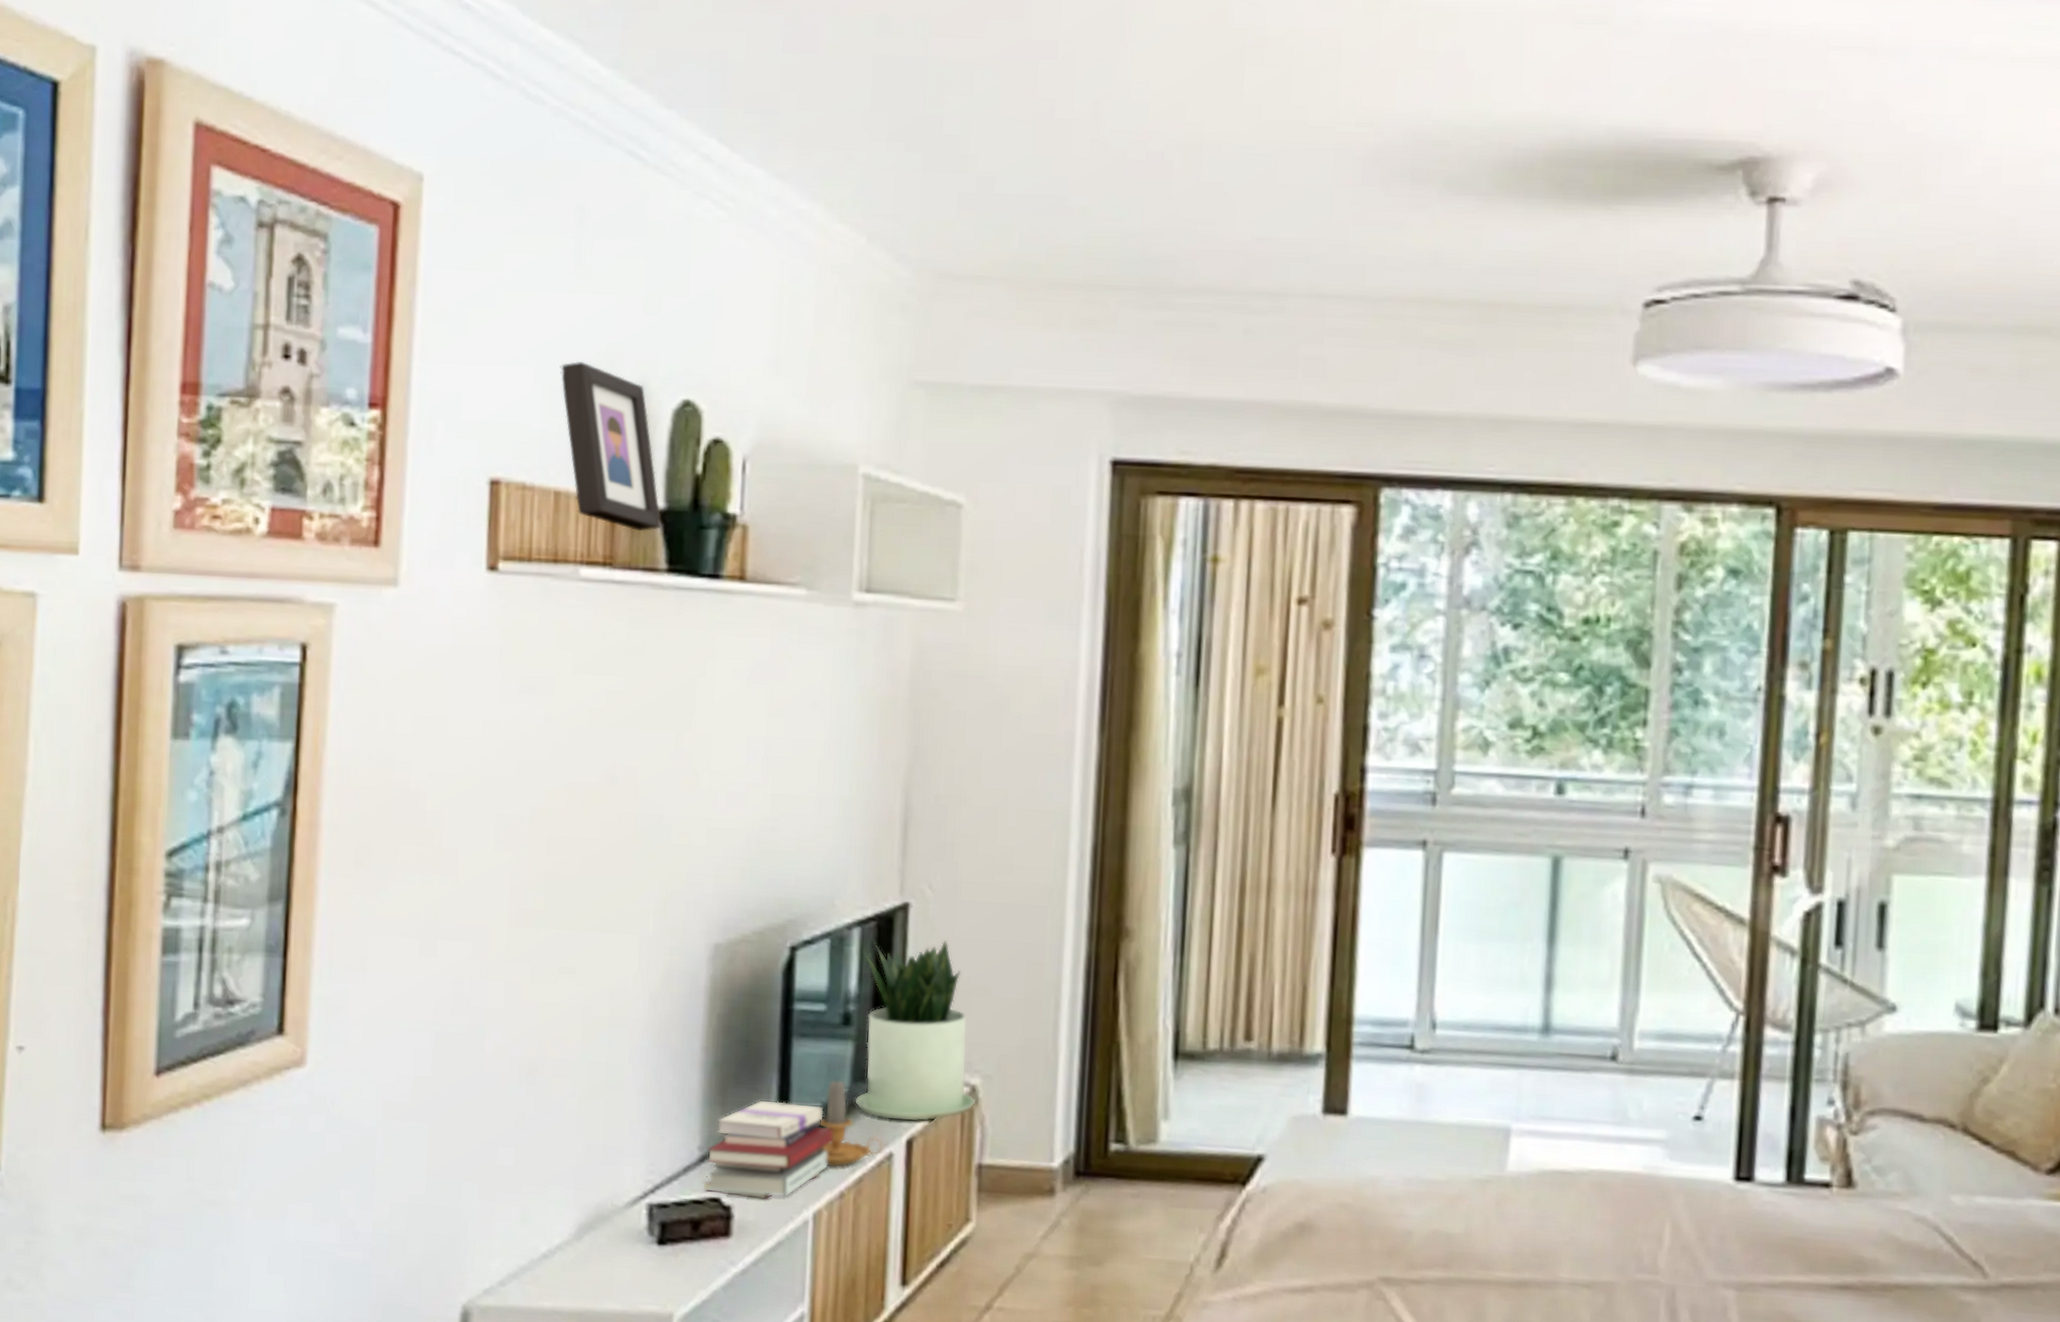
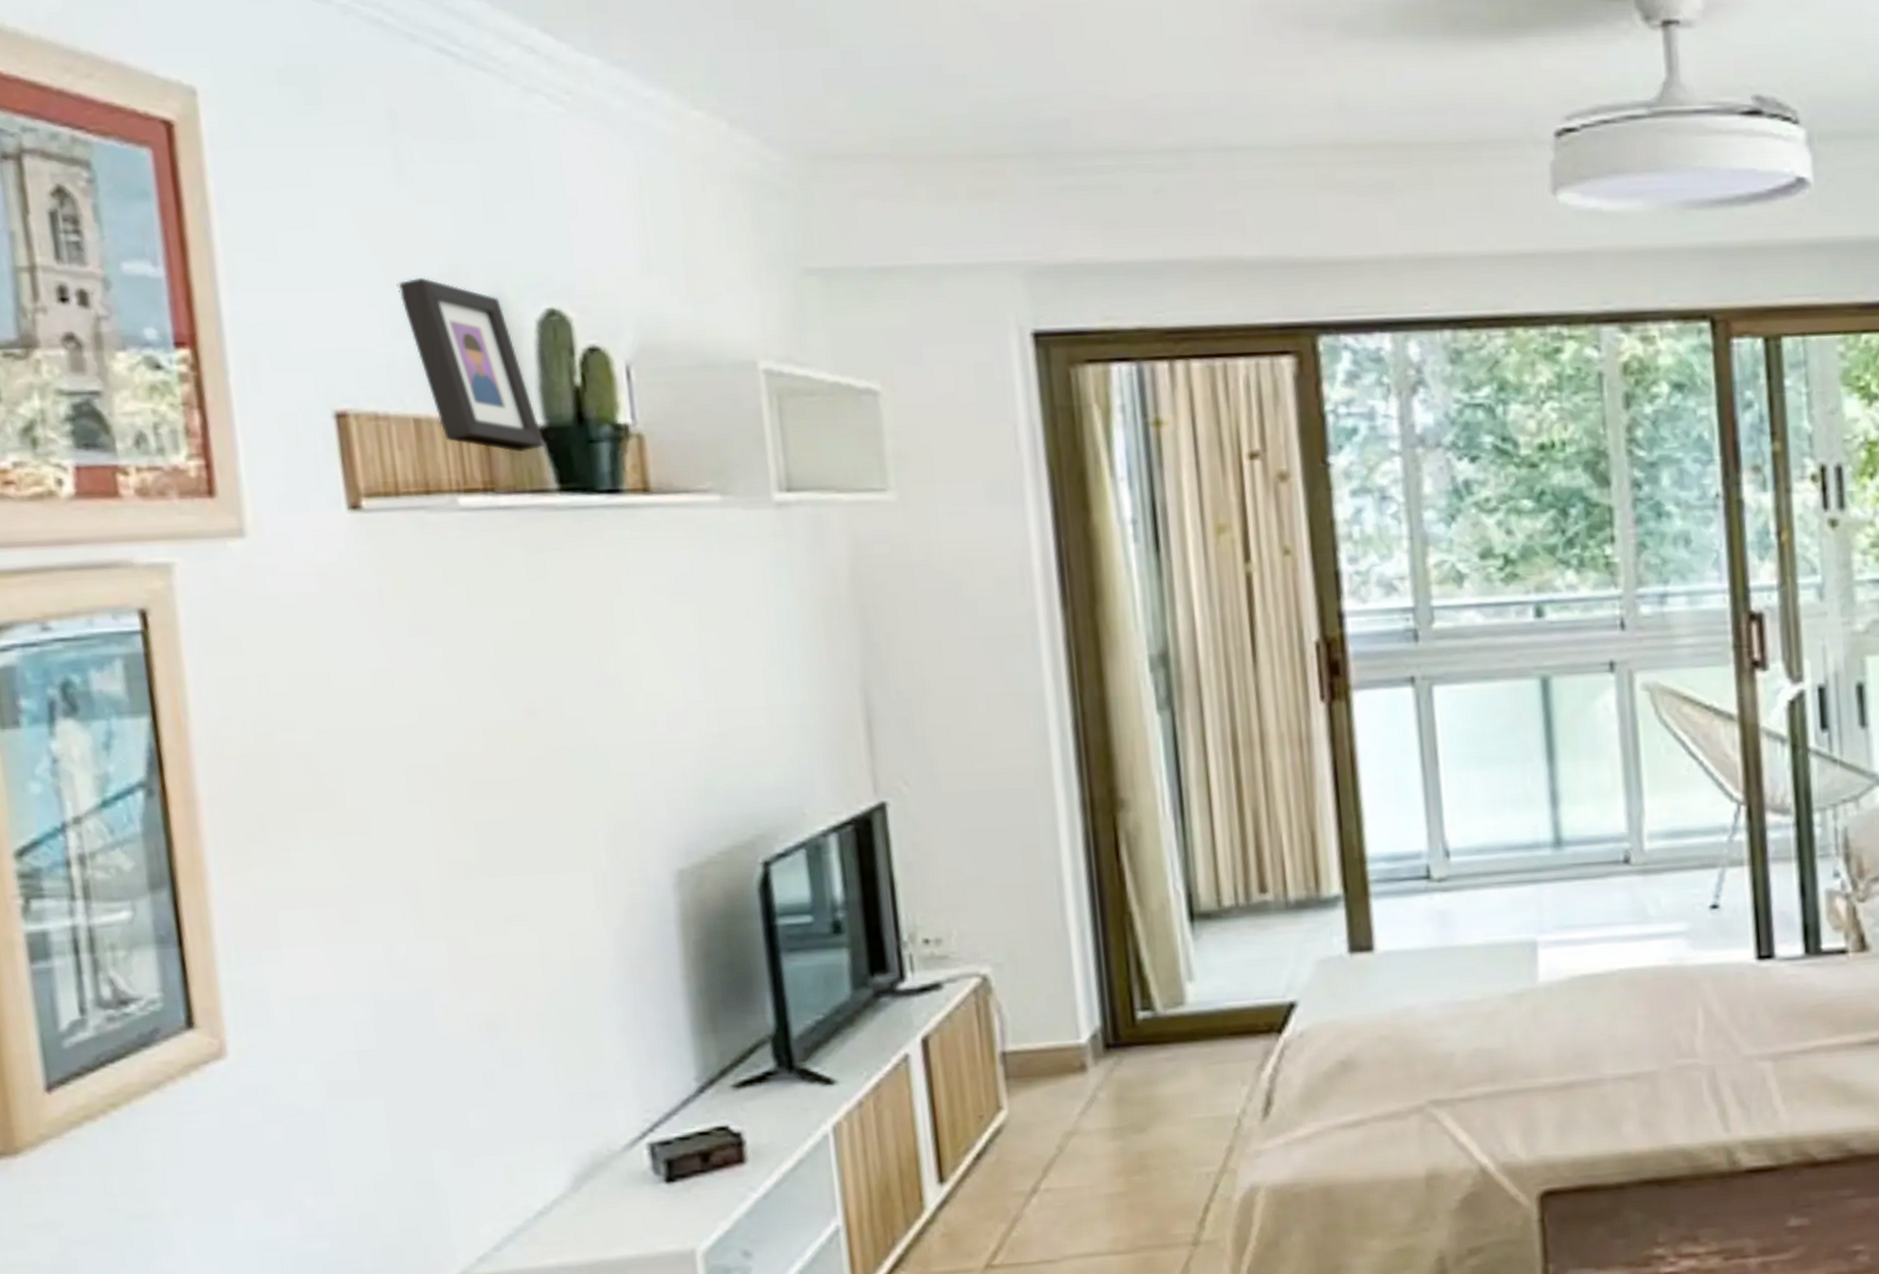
books: present [703,1100,833,1200] -> none [704,1019,841,1121]
candle: present [820,1079,884,1168] -> none [824,988,898,1078]
planter: present [855,940,976,1121] -> none [844,835,989,1021]

